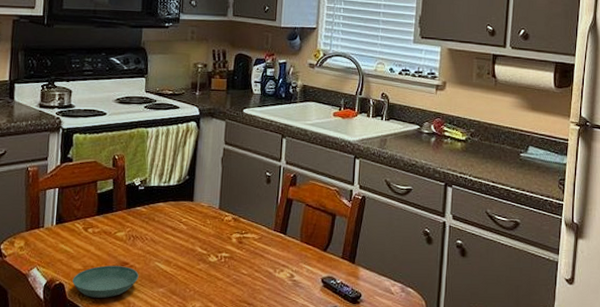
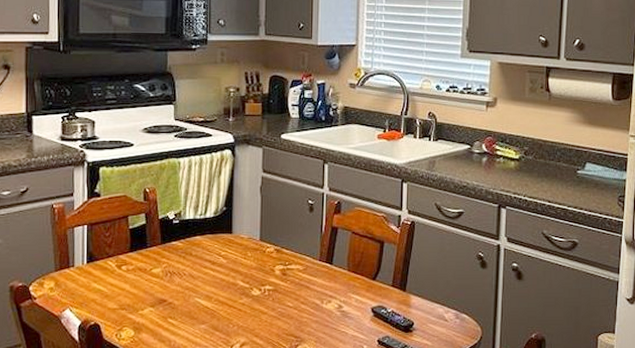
saucer: present [72,265,139,298] -> none [108,303,178,337]

